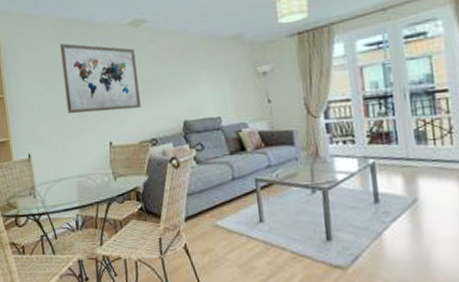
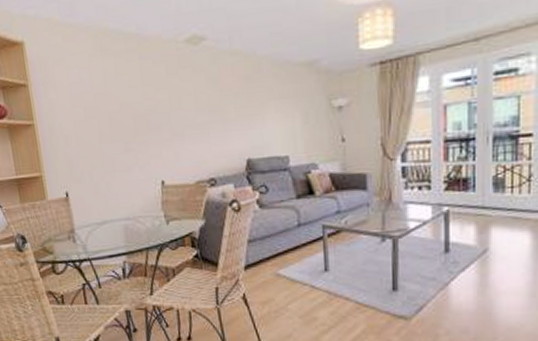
wall art: present [60,43,141,114] -> none [101,61,198,147]

